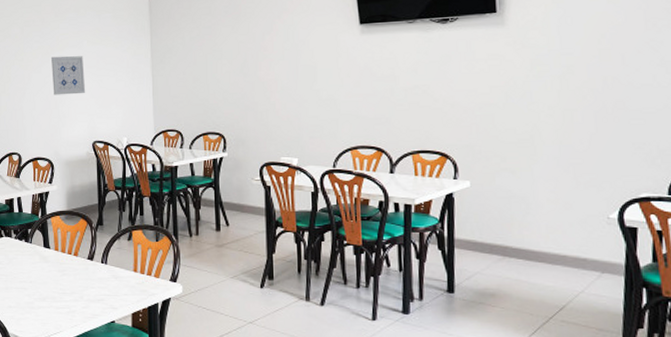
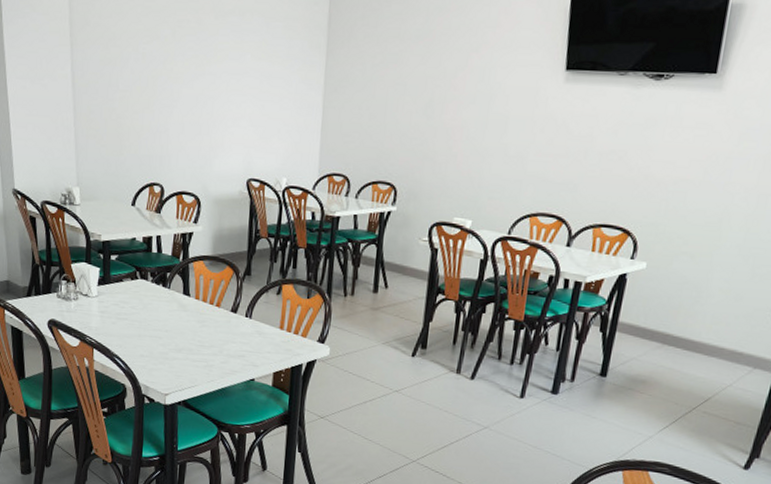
wall art: present [50,56,86,95] -> none [205,70,245,121]

